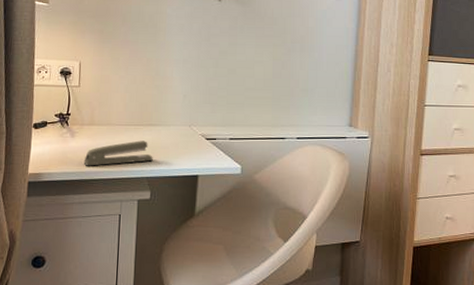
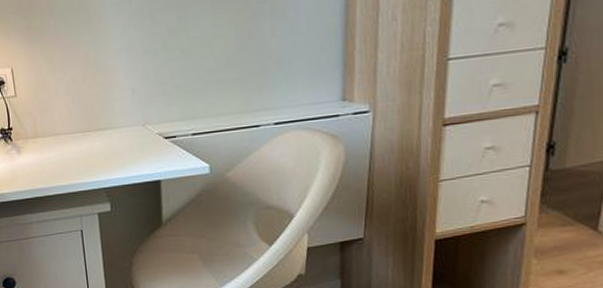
stapler: present [83,140,153,166] -> none [34,148,108,183]

